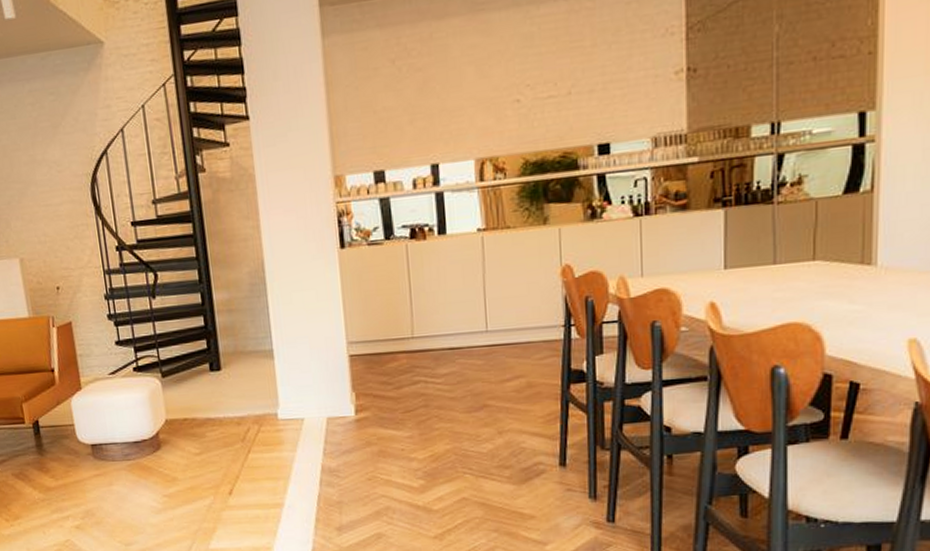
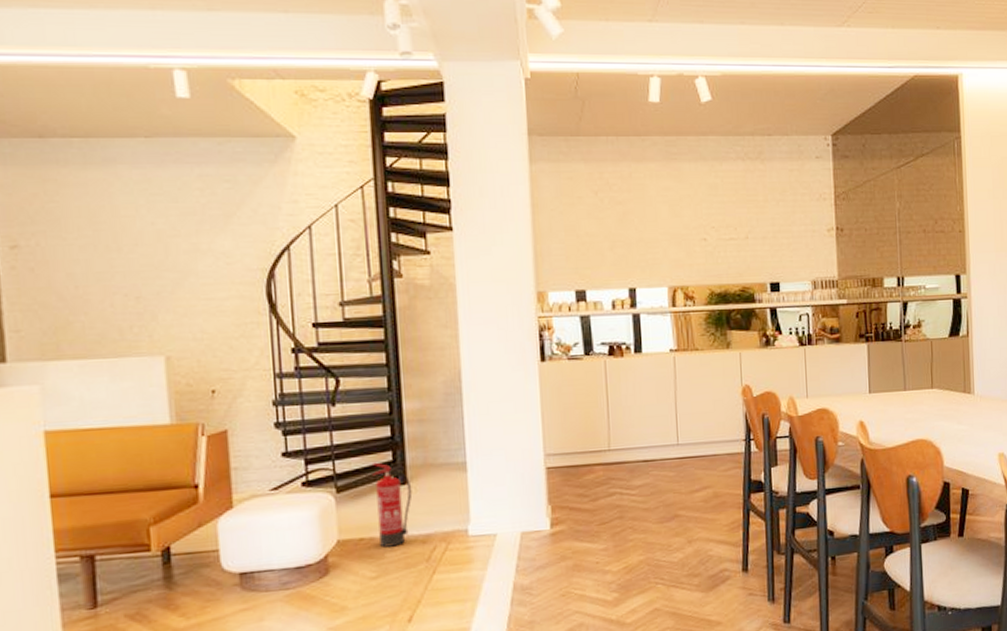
fire extinguisher: none [189,350,226,427] -> present [371,462,413,548]

